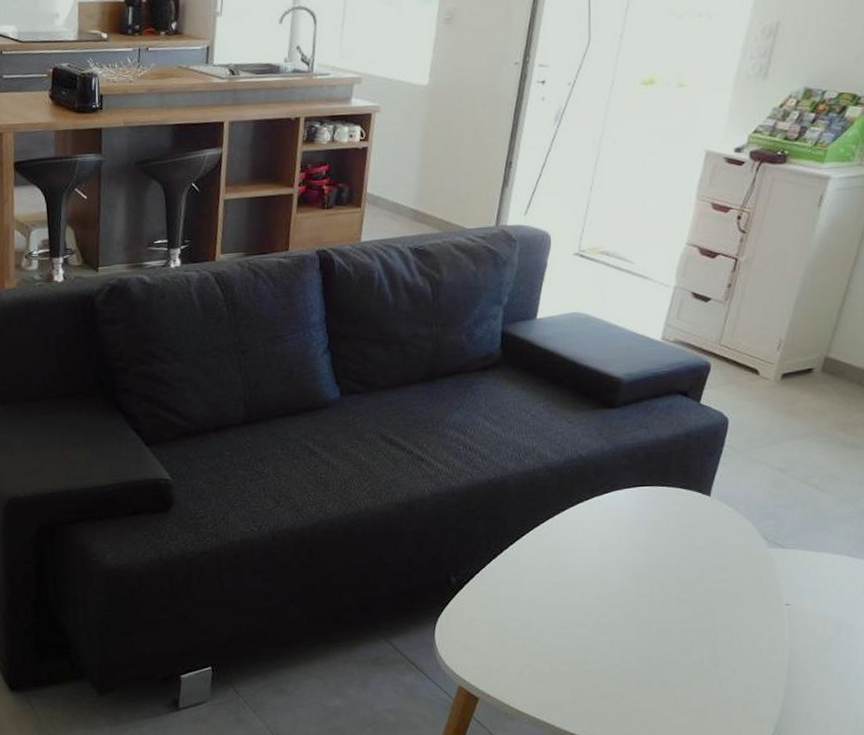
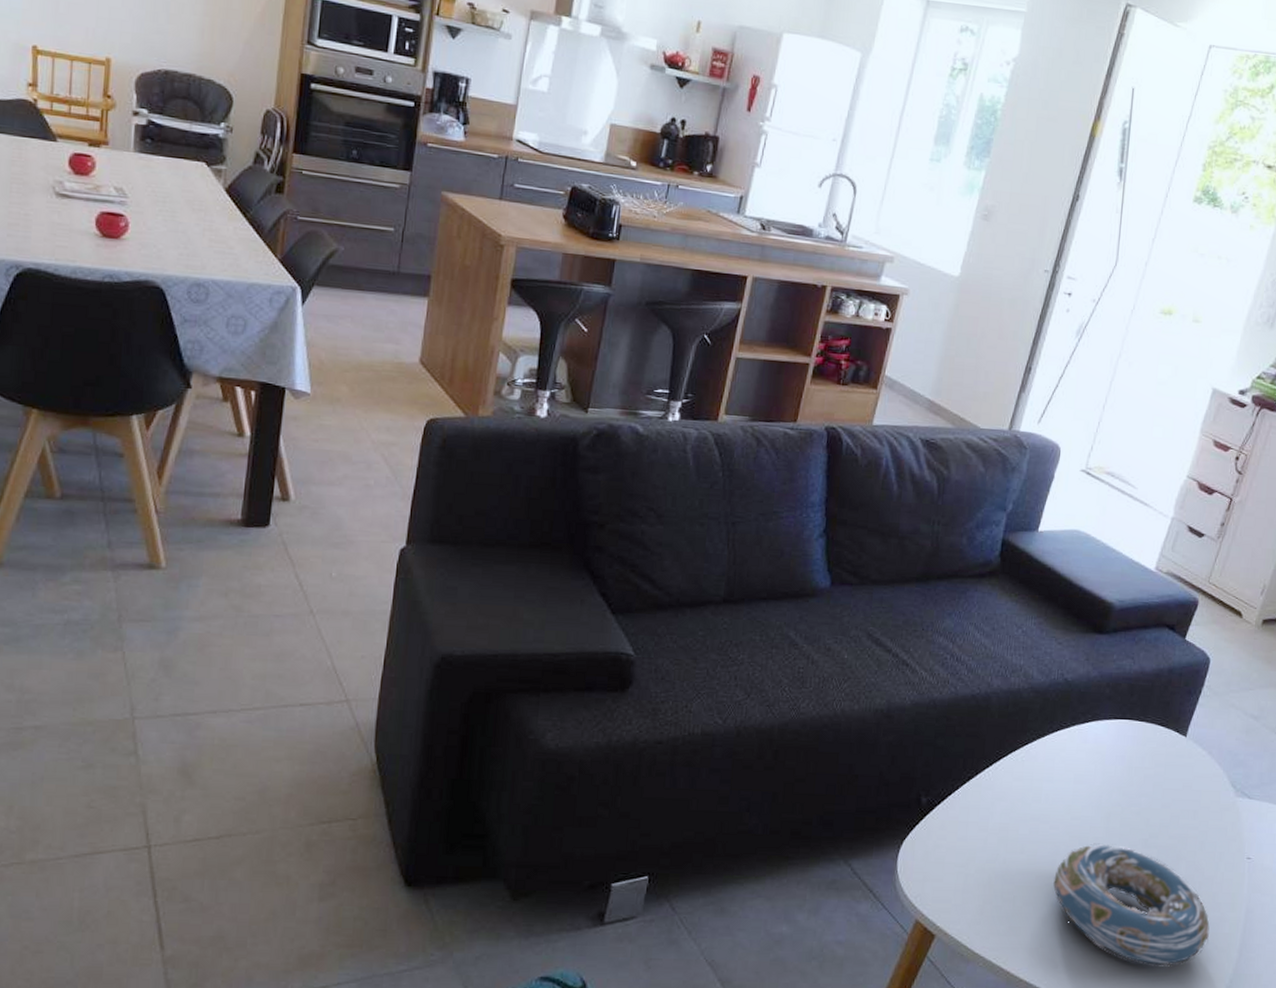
decorative bowl: none [588,603,752,711] -> present [1053,843,1210,967]

